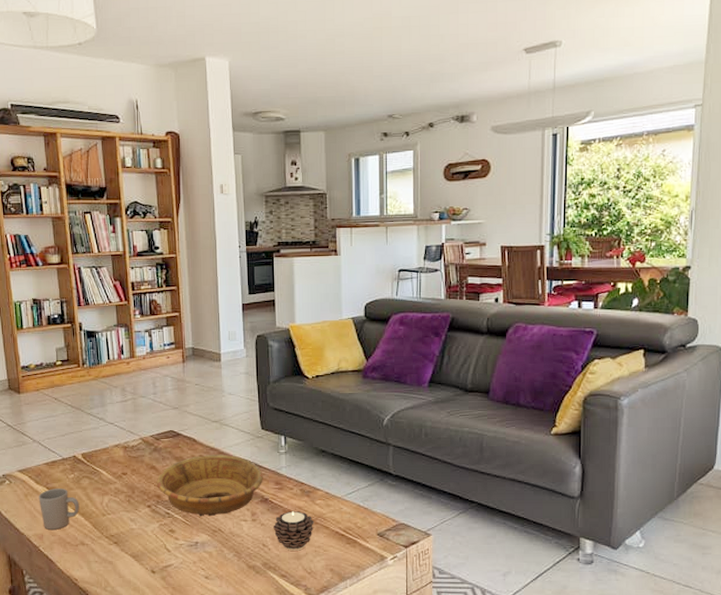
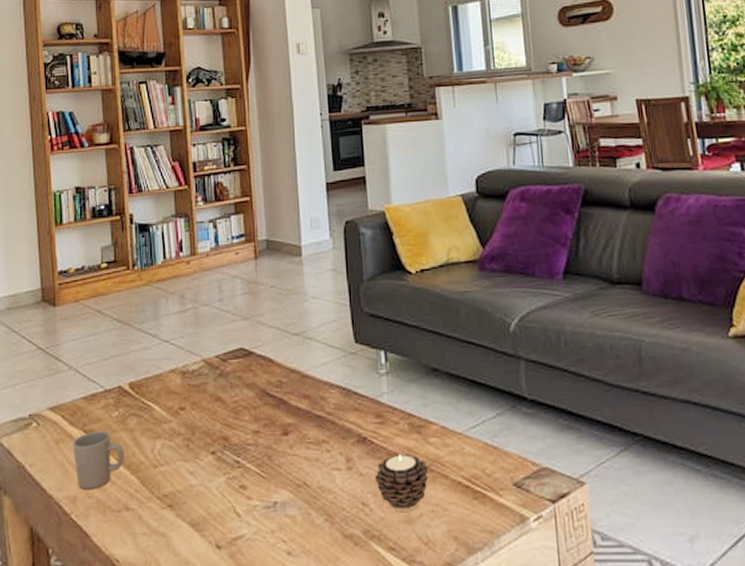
decorative bowl: present [157,454,263,517] -> none [223,378,360,466]

